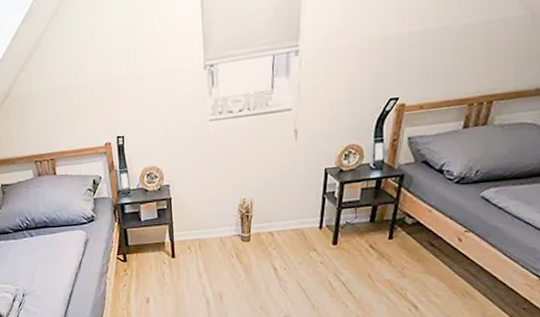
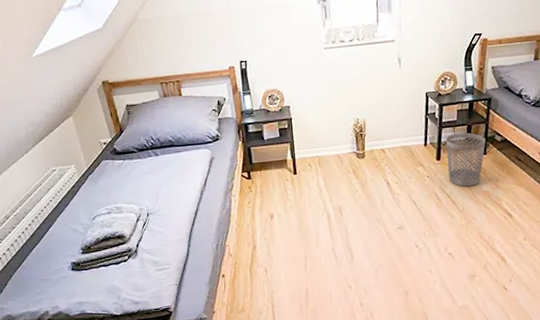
wastebasket: none [345,214,393,274] -> present [446,132,486,187]

